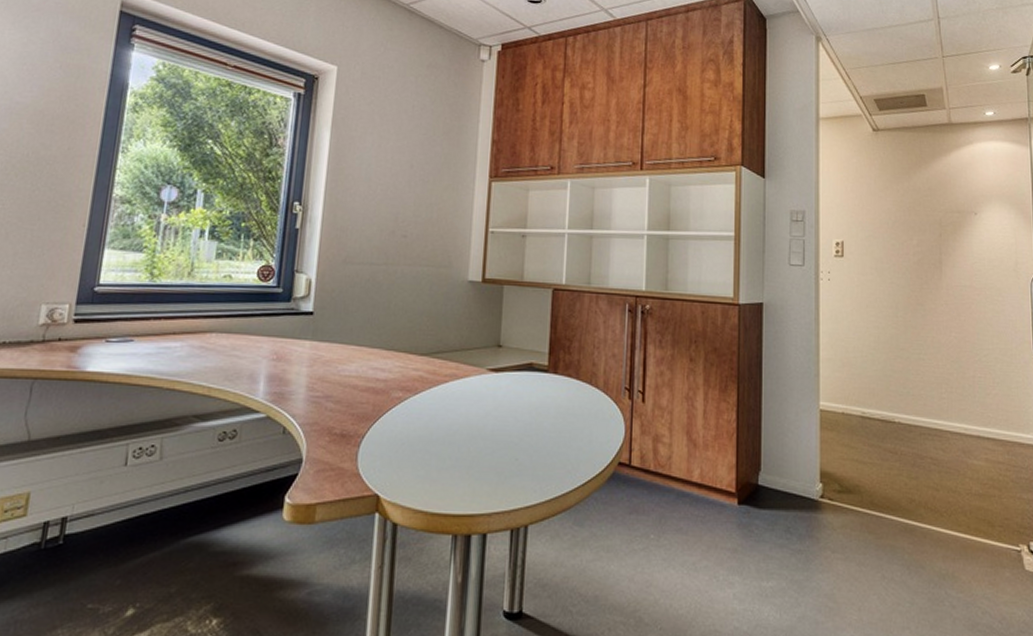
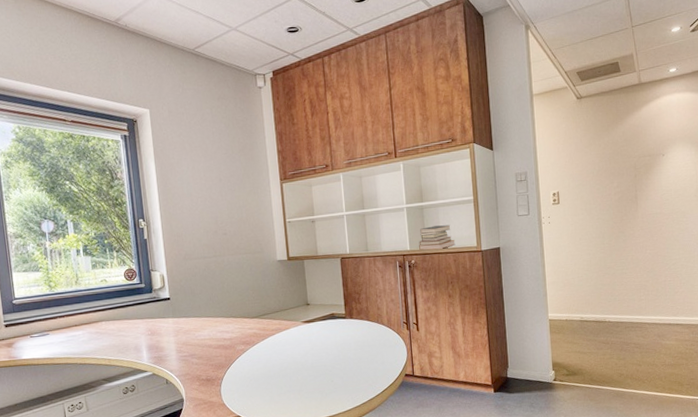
books: none [658,263,706,295] -> present [419,225,456,251]

